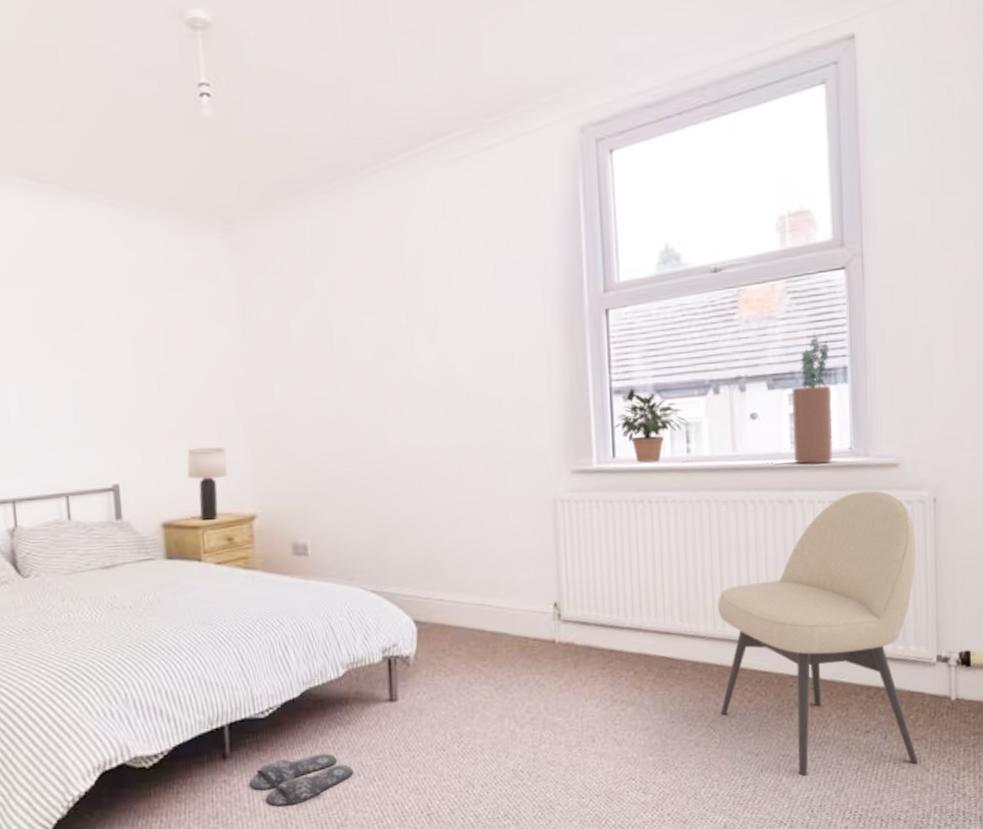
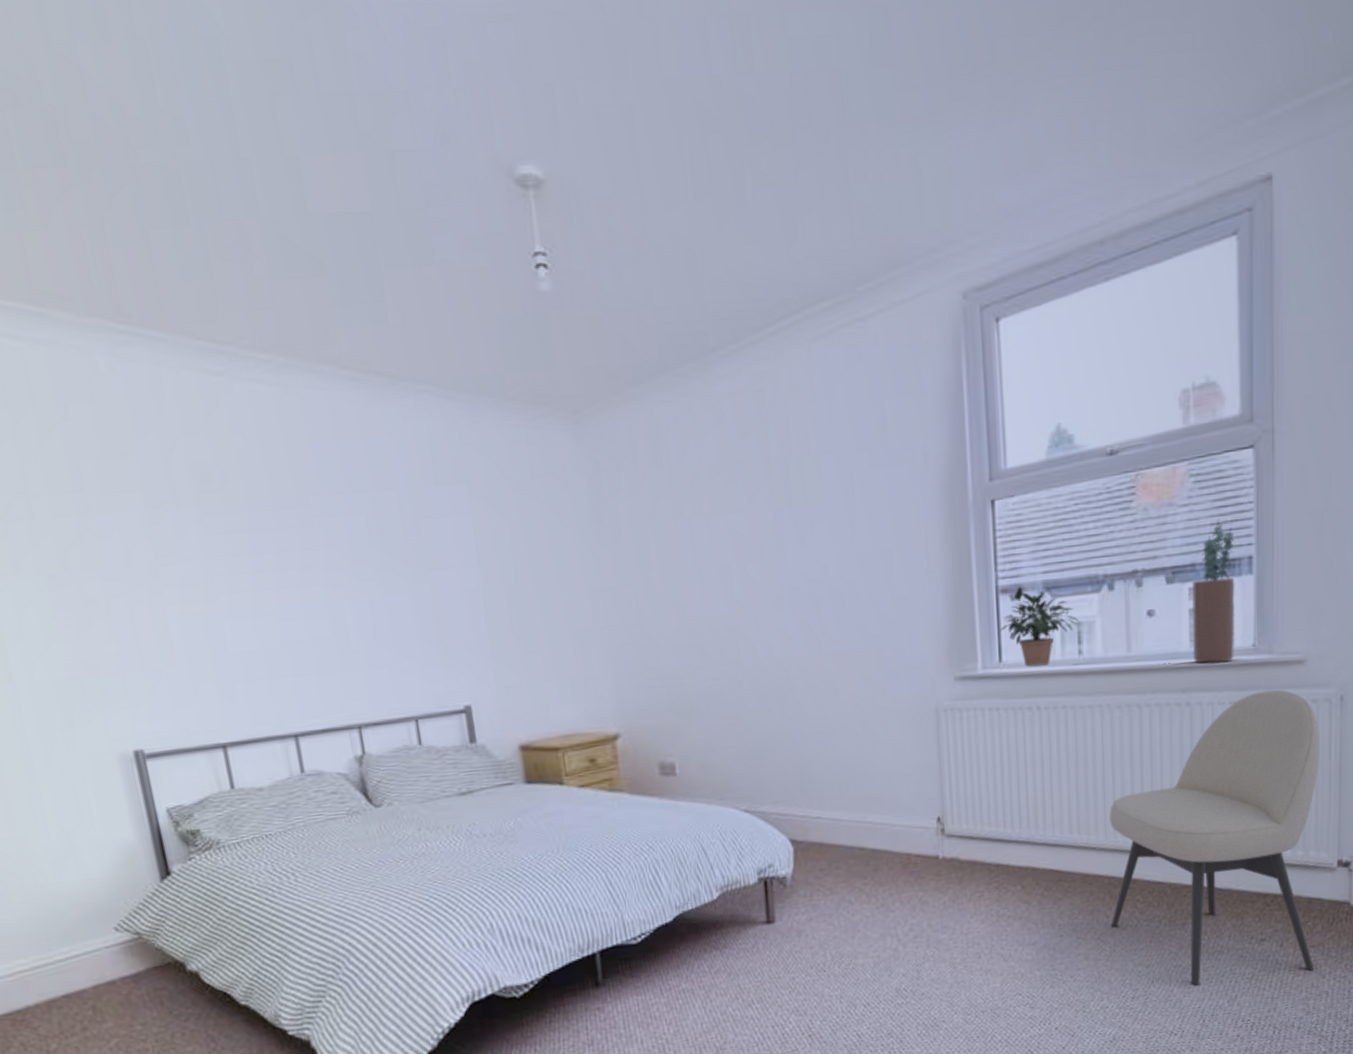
table lamp: present [187,447,228,520] -> none [542,662,587,741]
slippers: present [250,753,354,807] -> none [624,977,732,1032]

